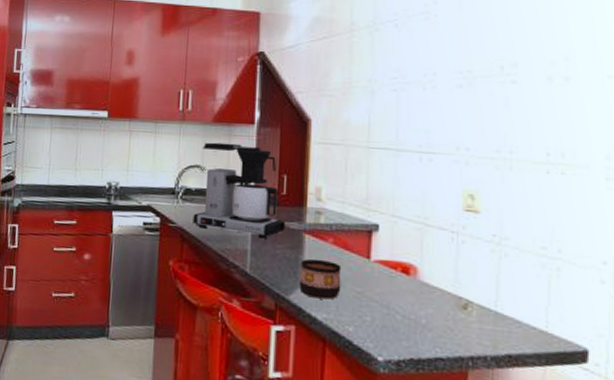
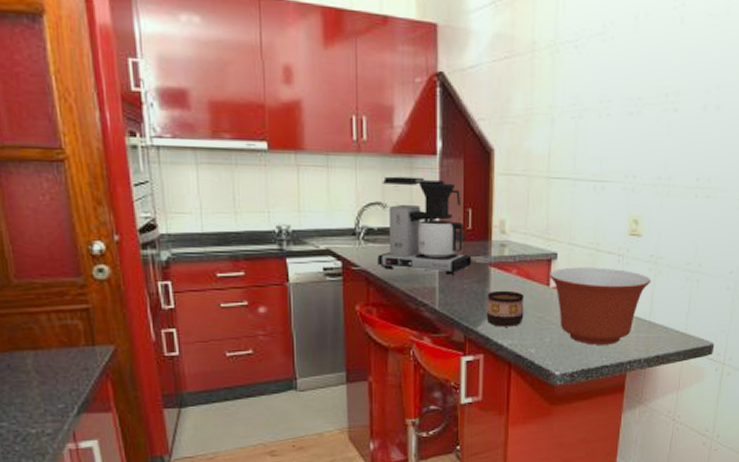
mixing bowl: none [369,240,495,334] -> present [548,267,651,345]

